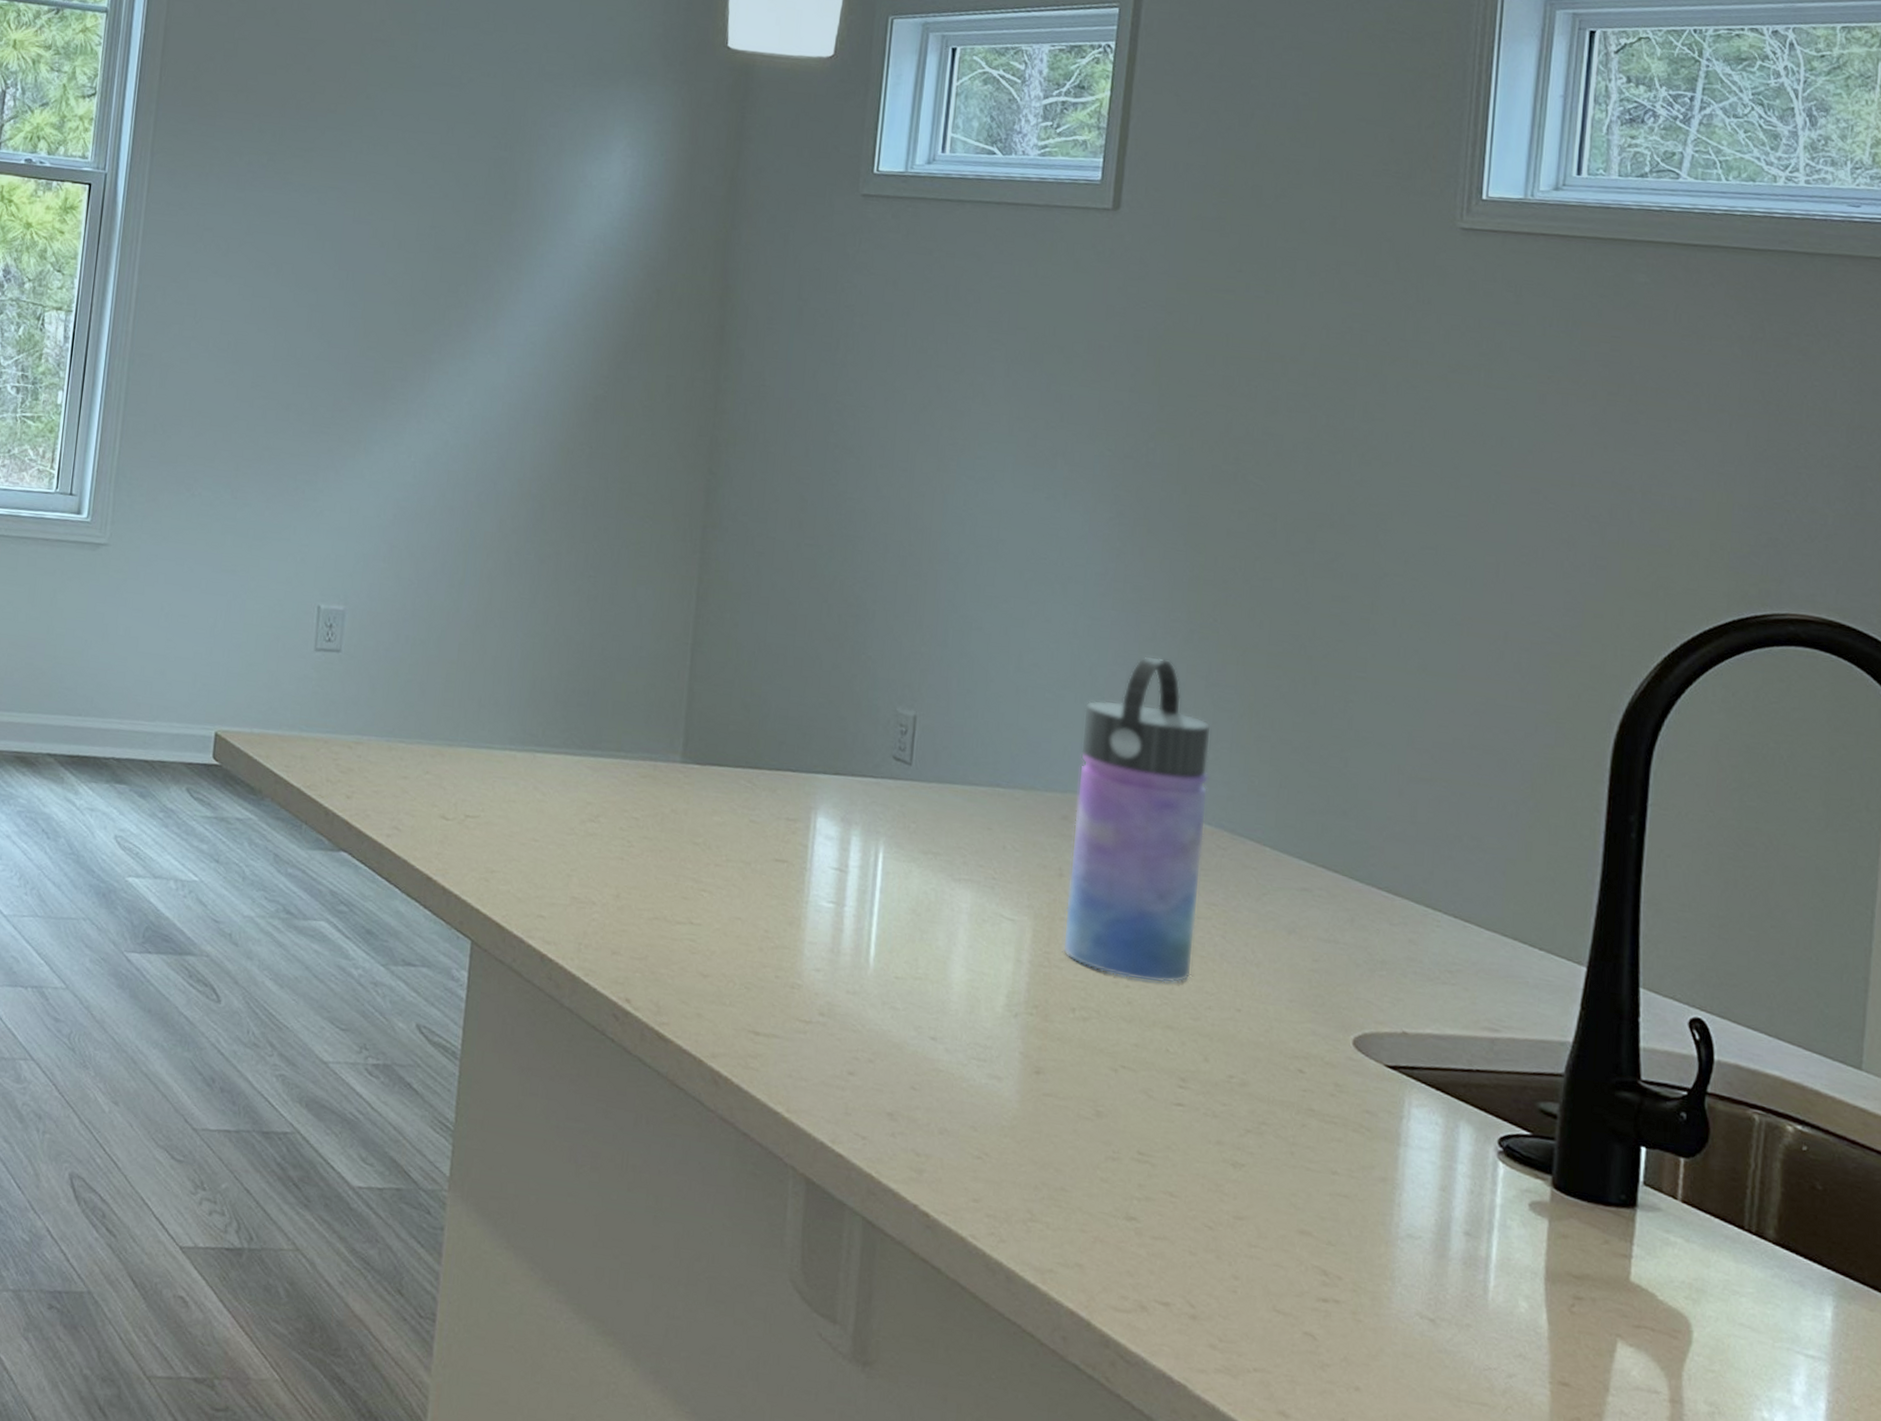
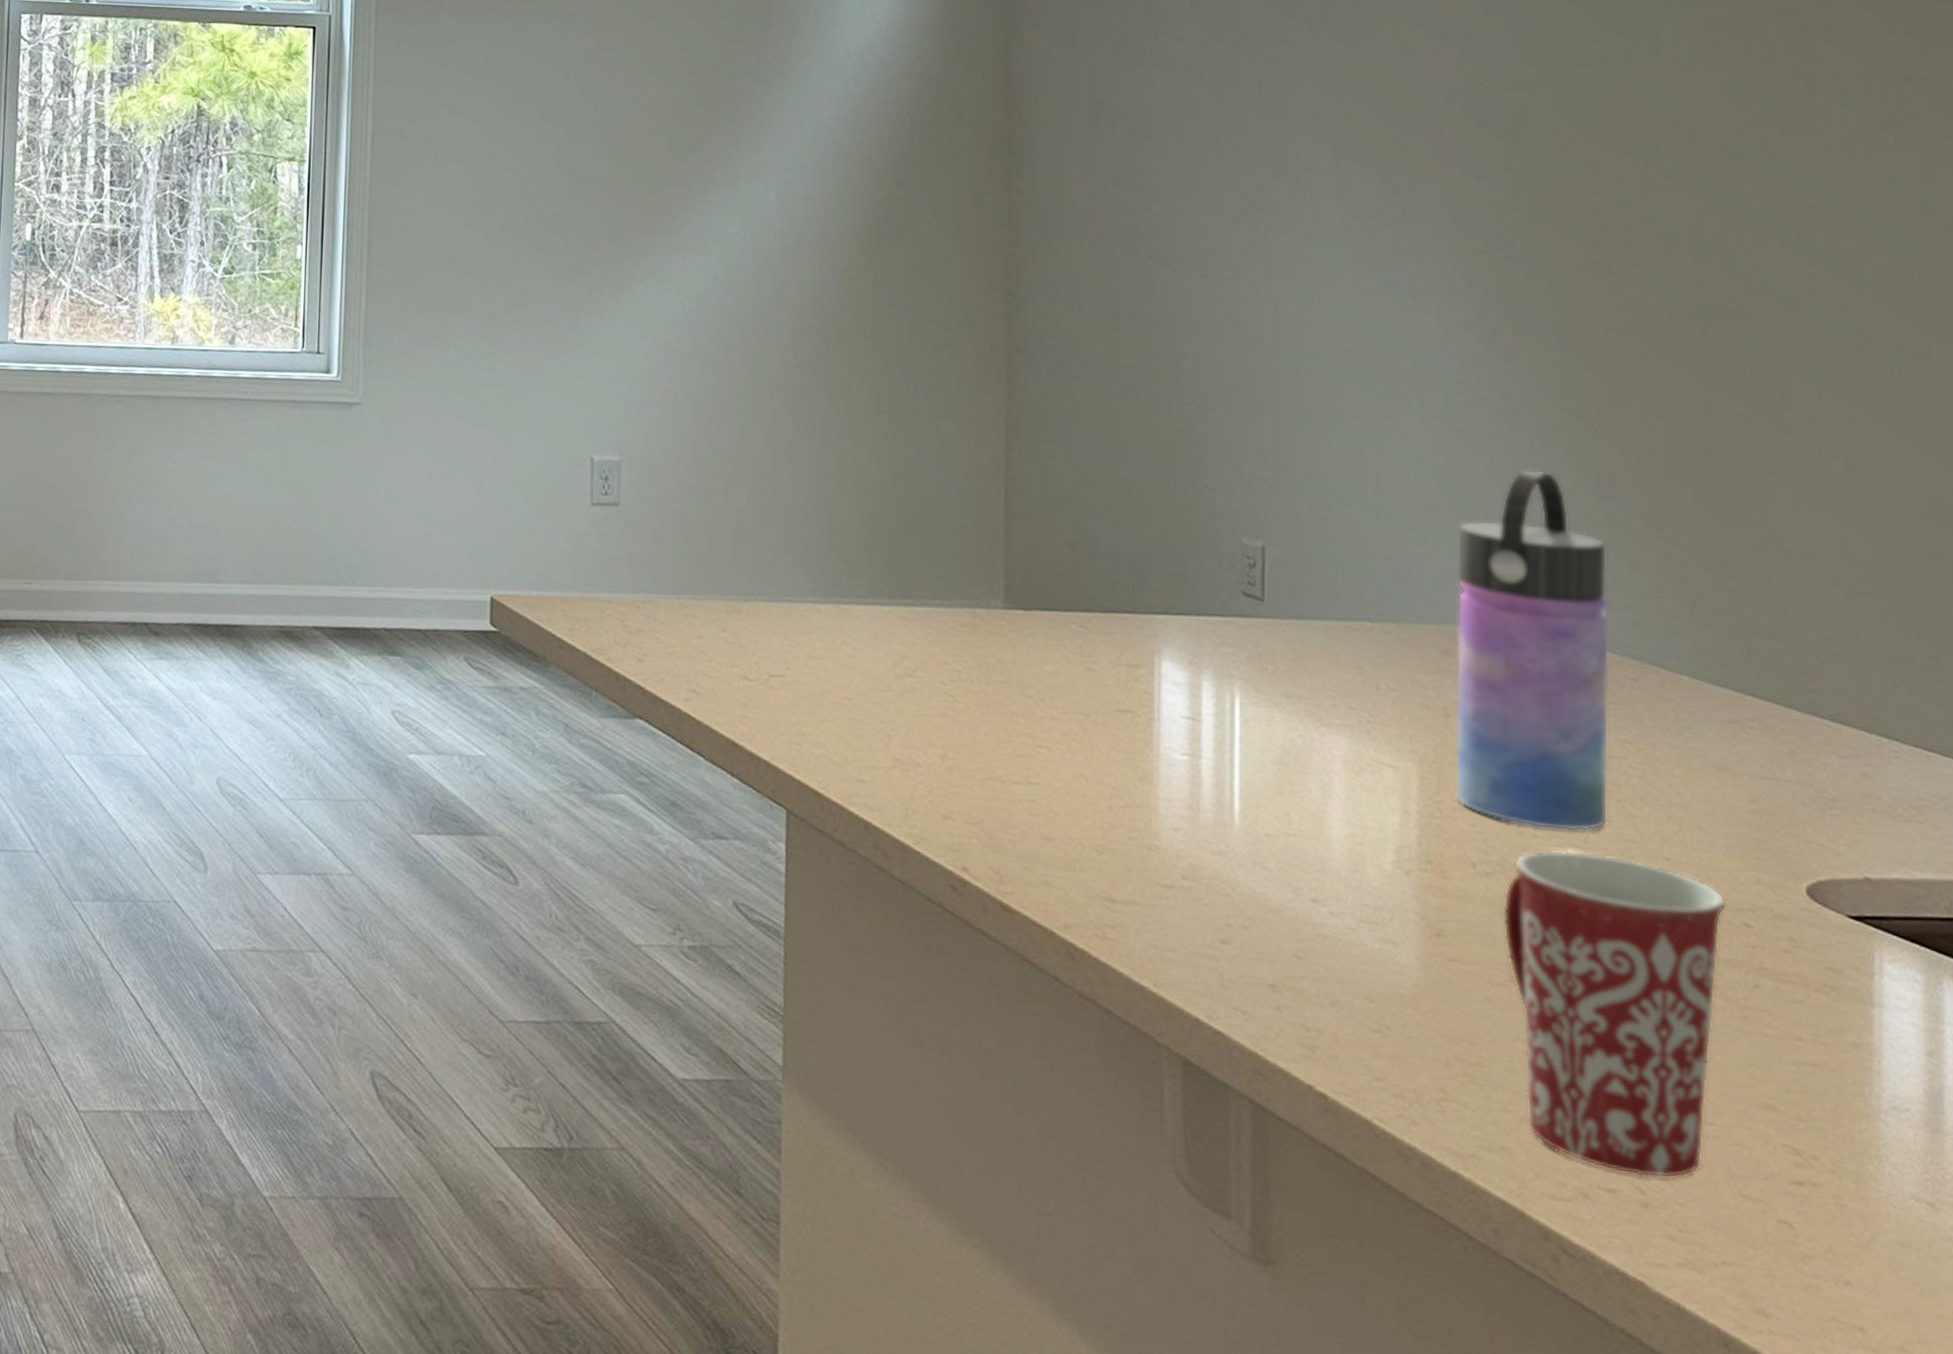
mug: none [1093,998,1285,1294] -> present [1503,849,1726,1179]

